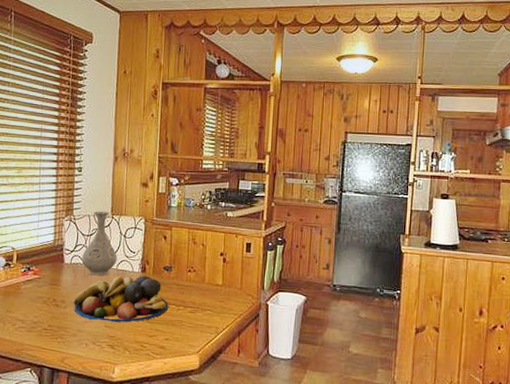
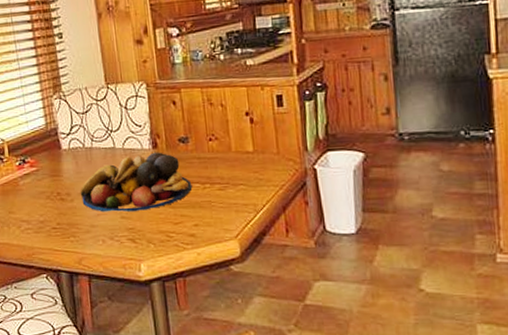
vase: present [82,211,117,276] -> none [80,81,122,160]

